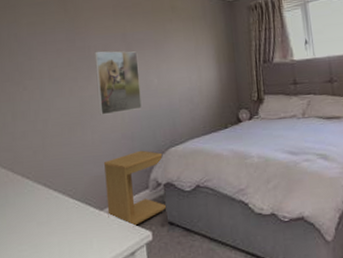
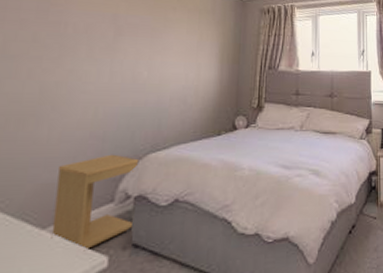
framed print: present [95,51,142,115] -> none [65,29,129,107]

